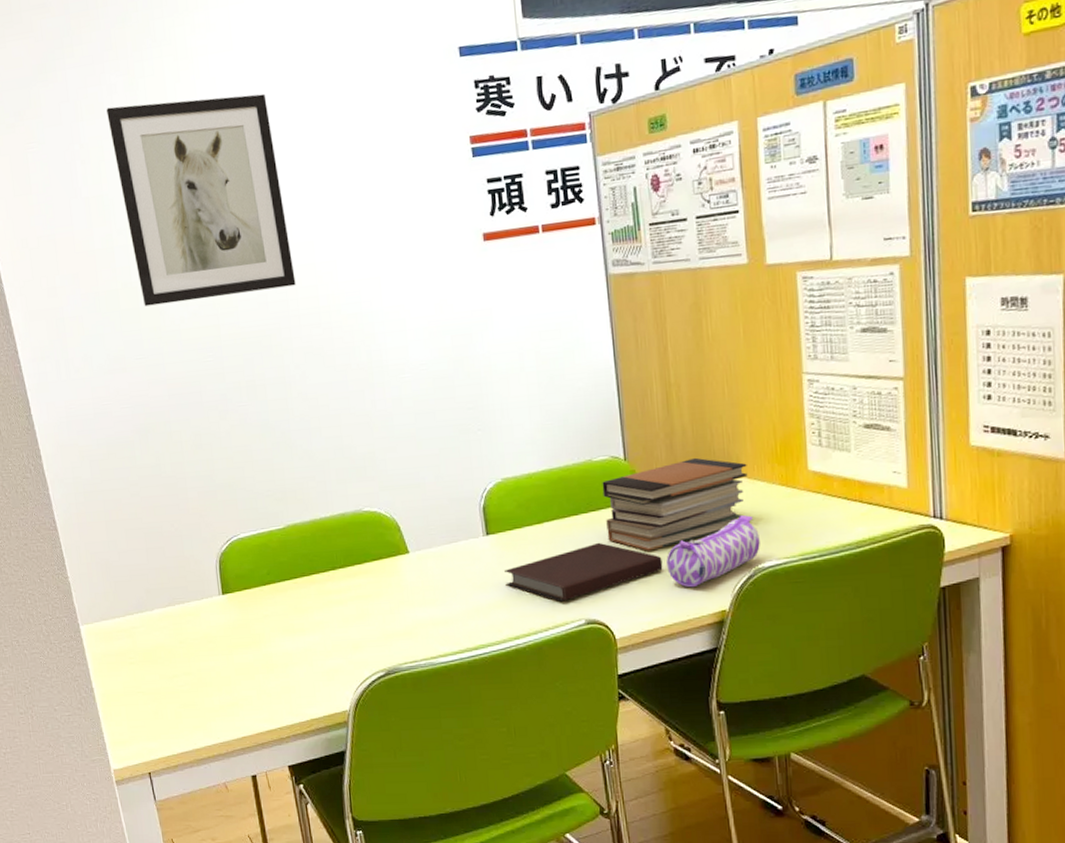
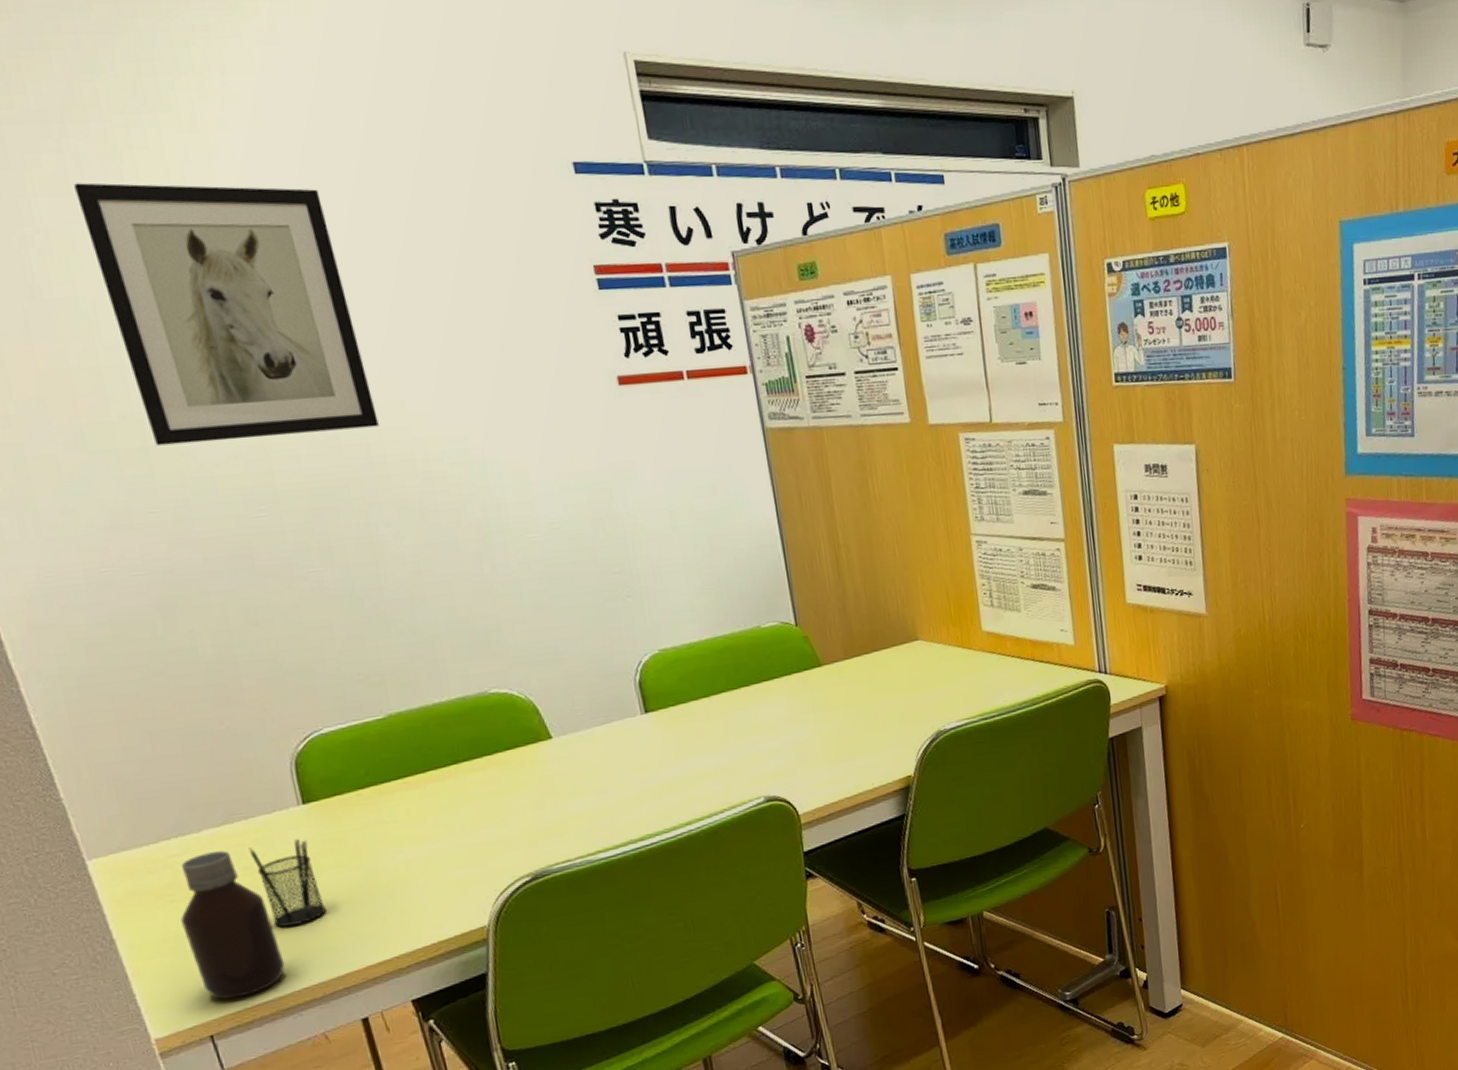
bottle: none [136,627,202,746] -> present [180,851,285,1000]
pencil holder: none [183,623,233,693] -> present [248,839,326,927]
notebook: present [504,542,663,602] -> none [669,713,844,780]
book stack: present [602,457,748,551] -> none [773,621,924,721]
pencil case: present [666,515,760,588] -> none [847,678,941,756]

